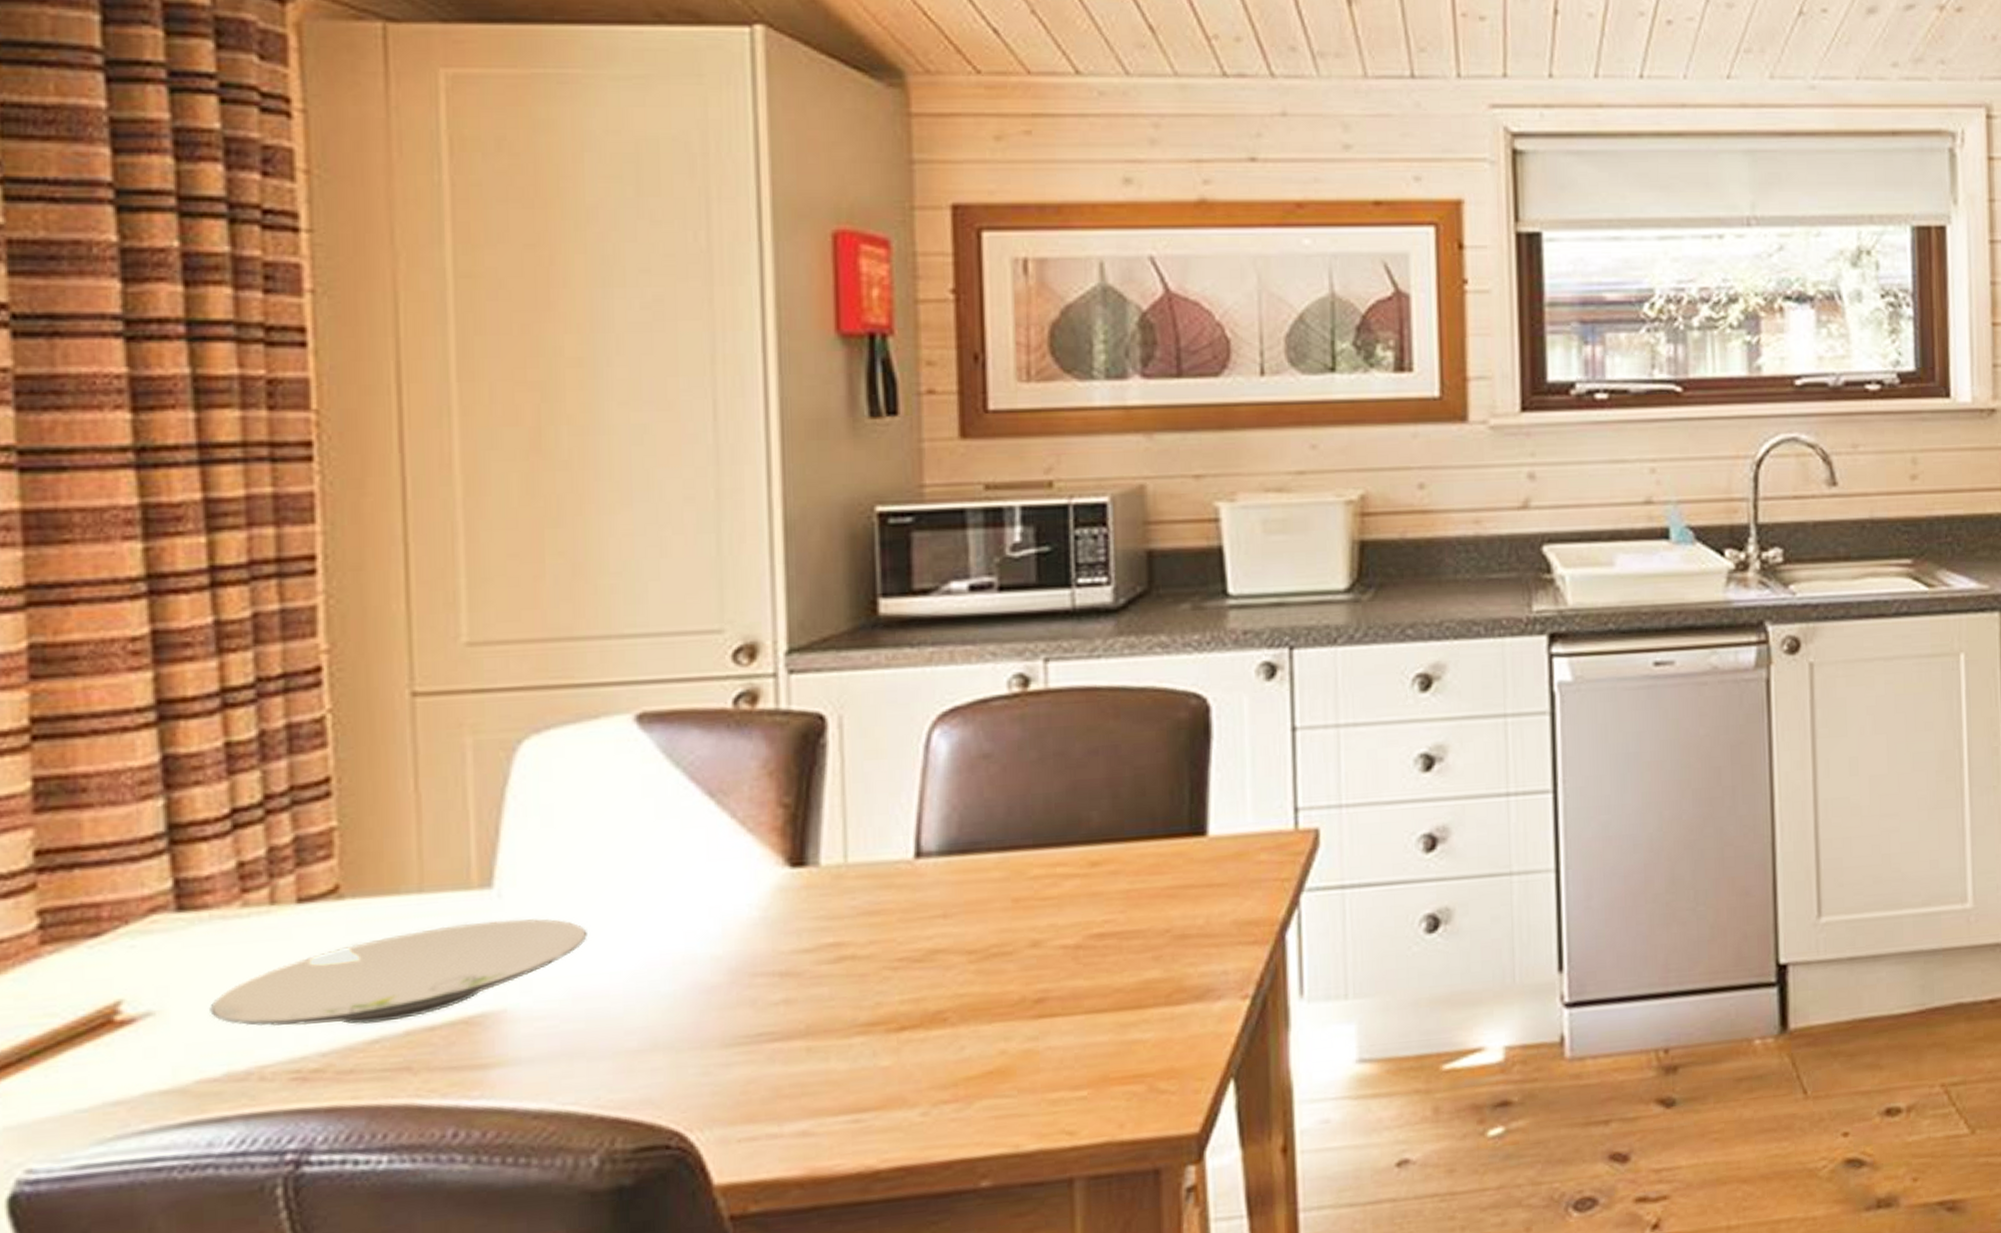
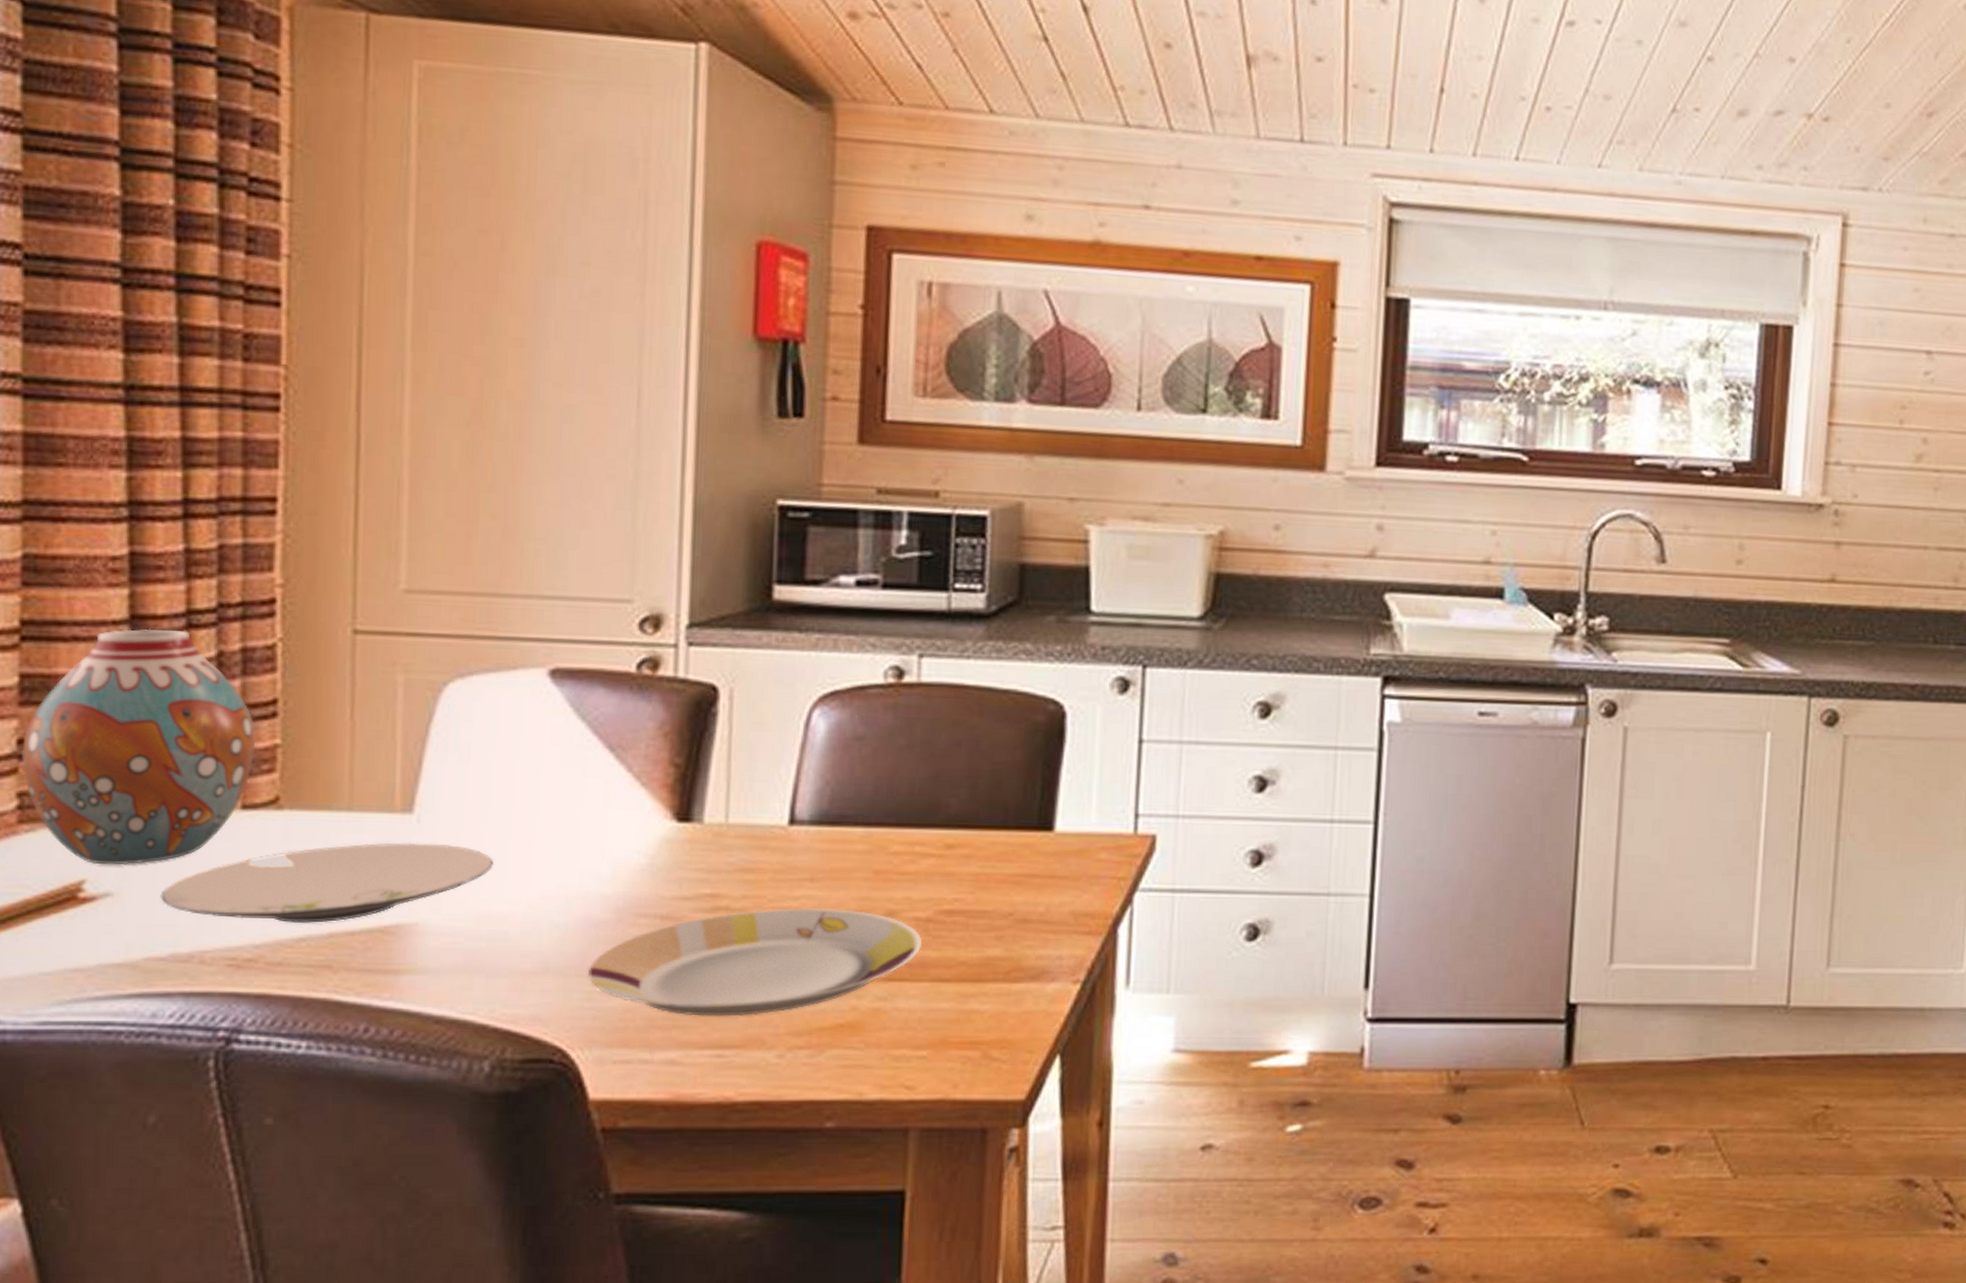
vase: none [40,710,309,981] -> present [22,628,256,865]
plate: none [702,944,1072,1080] -> present [587,908,922,1016]

